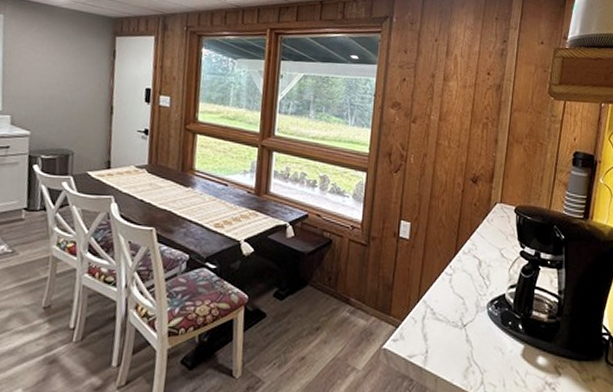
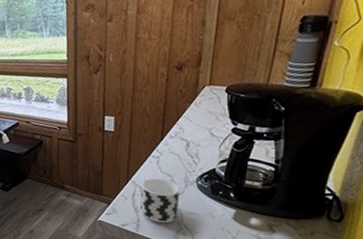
cup: none [429,299,470,357] -> present [139,178,180,223]

